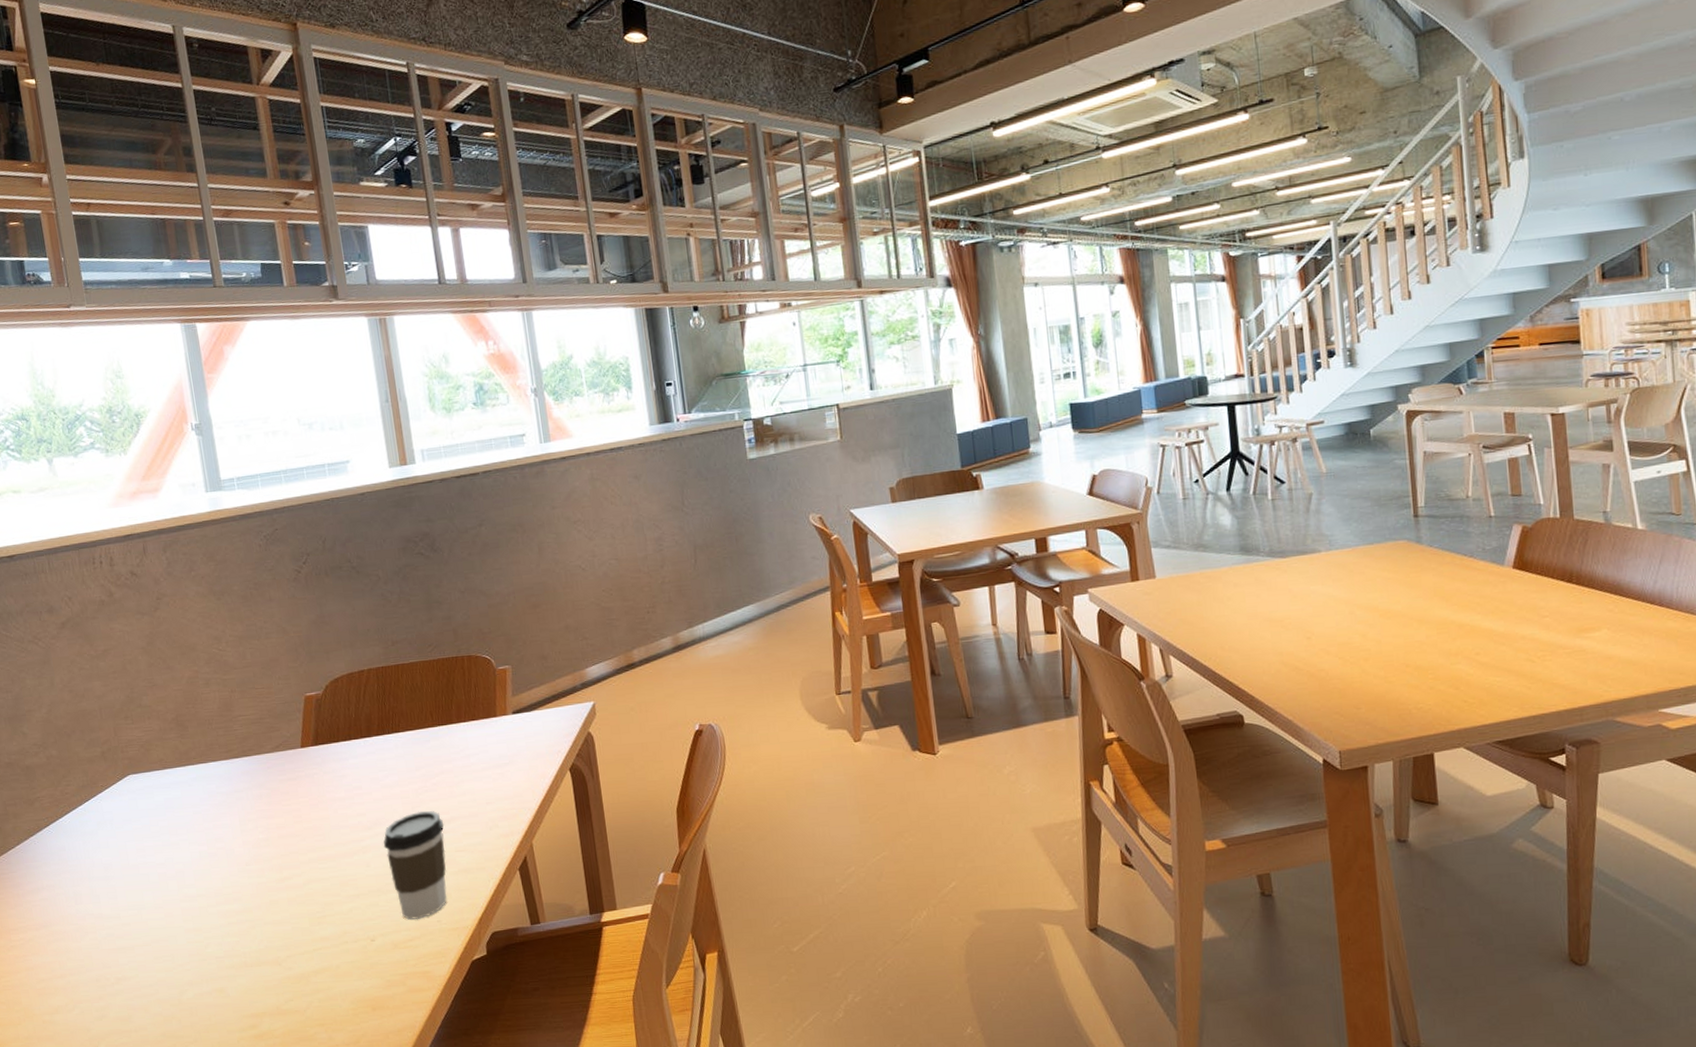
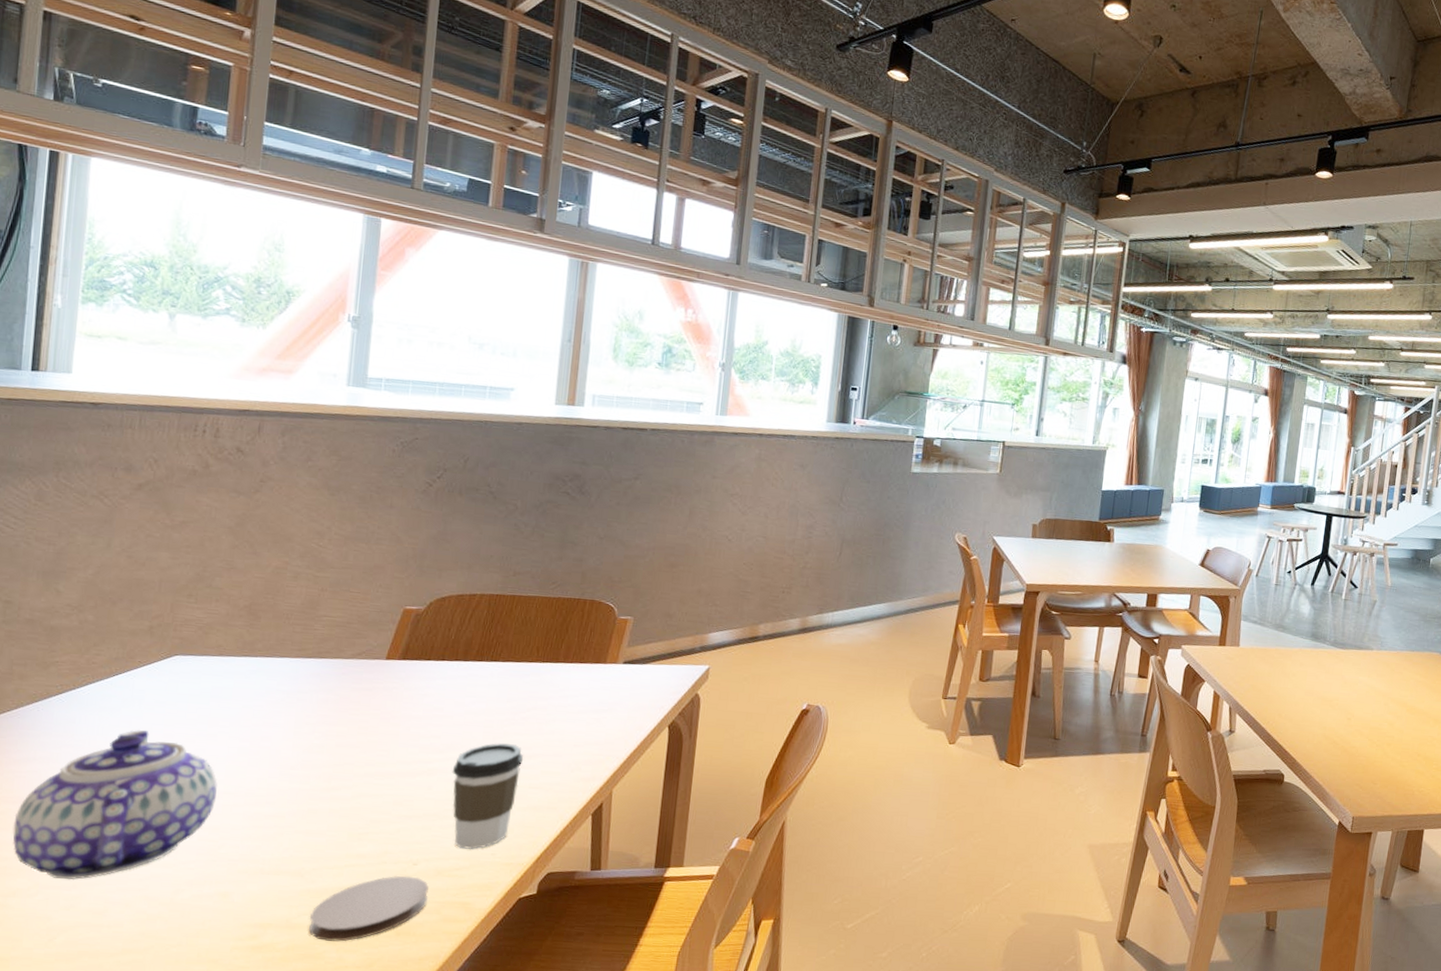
teapot: none [40,847,193,993] -> present [12,729,218,881]
coaster: none [295,952,392,1023] -> present [309,875,429,942]

